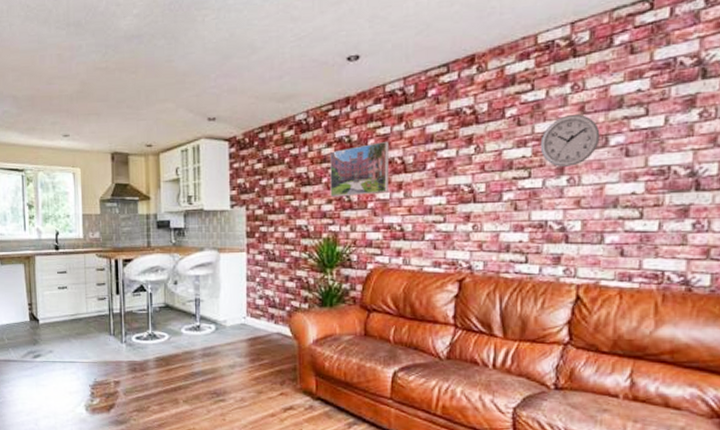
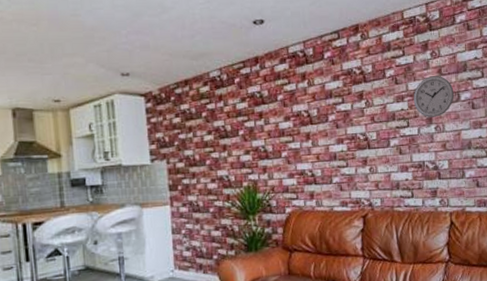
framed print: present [330,140,389,197] -> none [244,96,299,148]

